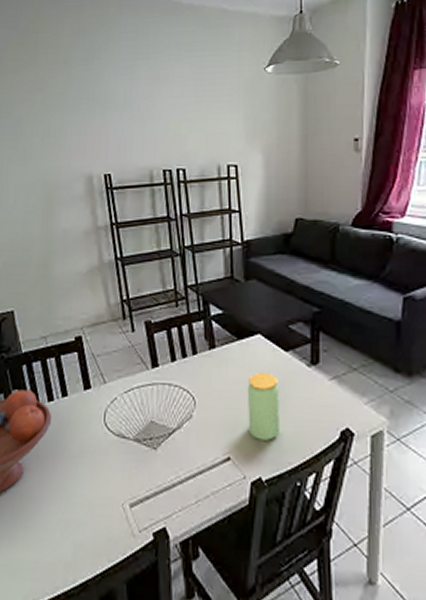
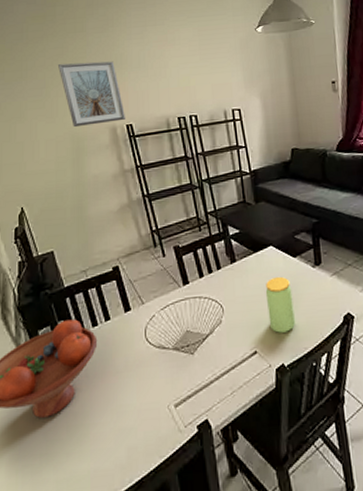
picture frame: none [36,98,104,173] -> present [58,61,125,128]

